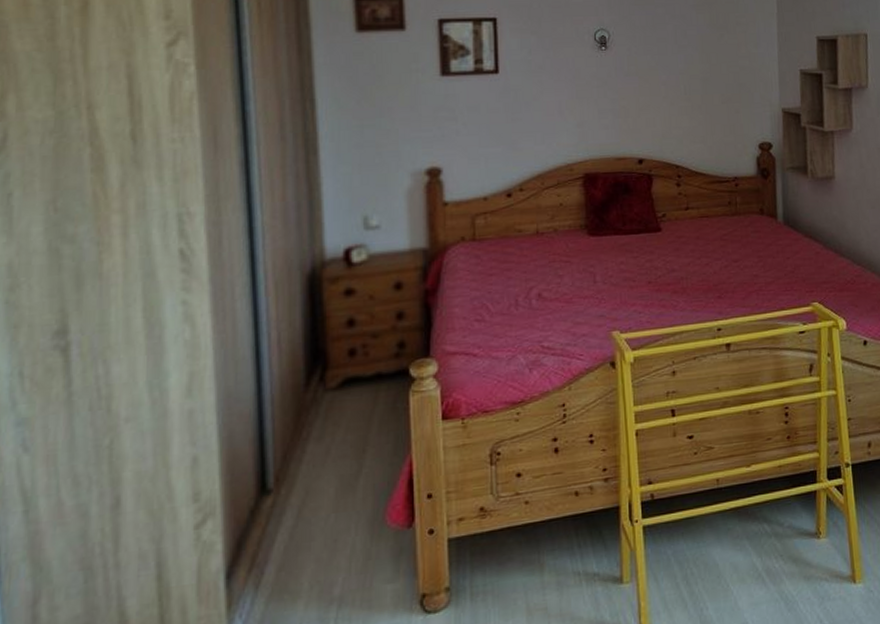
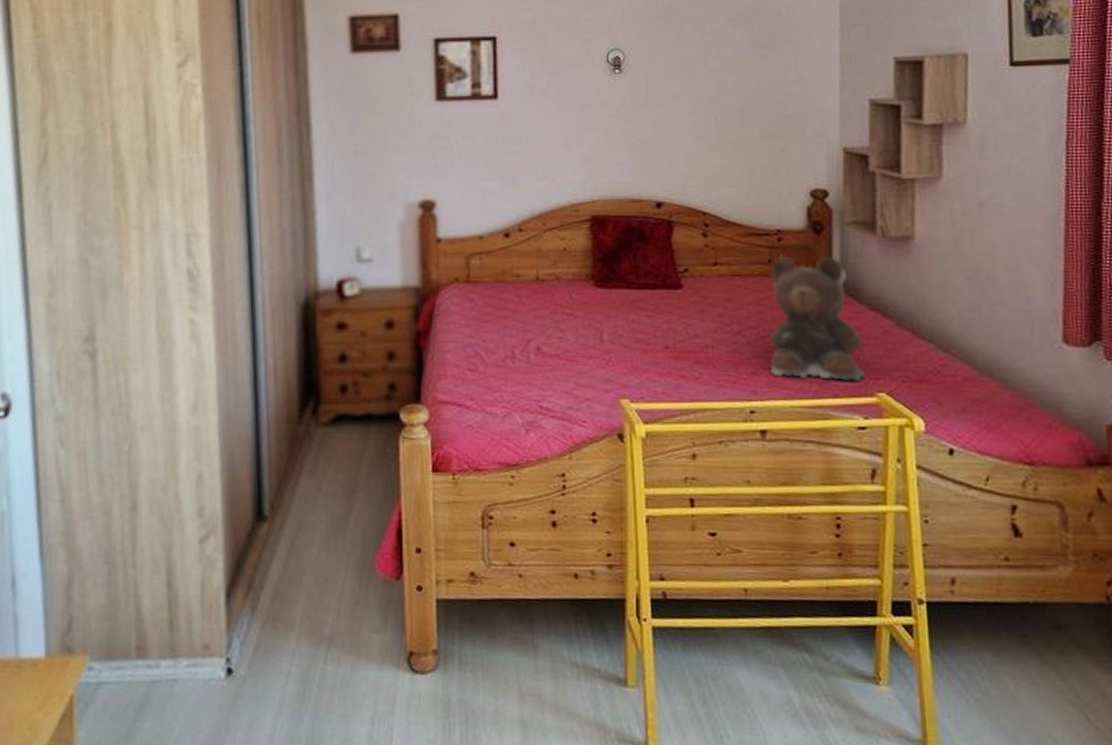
teddy bear: none [729,196,802,298] -> present [768,256,864,381]

